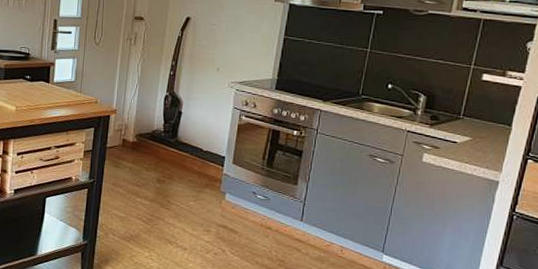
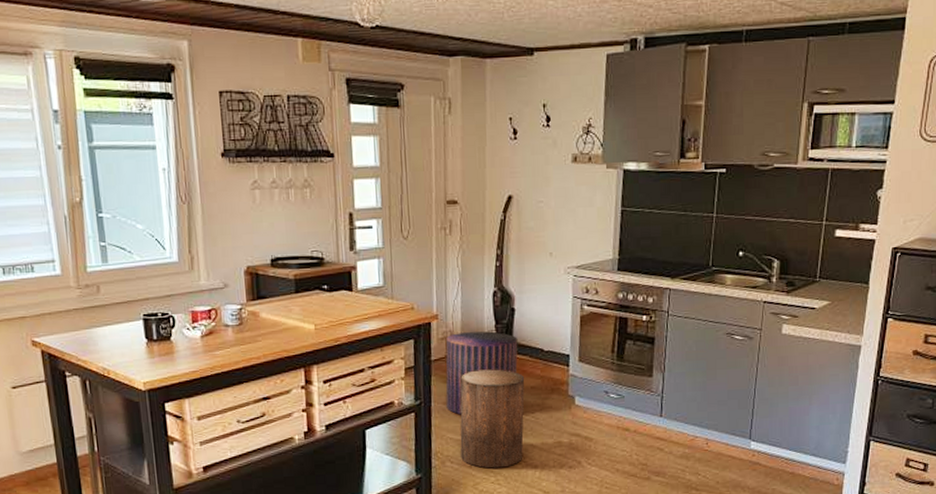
stool: none [115,127,182,196] -> present [446,331,518,415]
stool: none [122,160,184,246] -> present [460,369,525,468]

